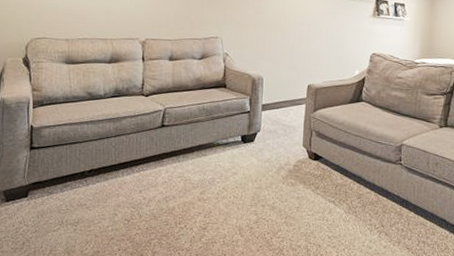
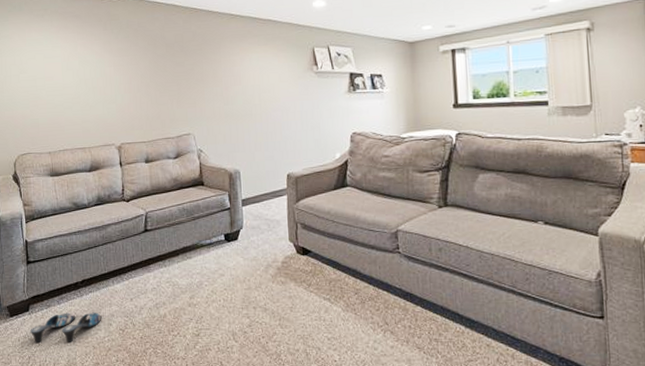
slippers: none [27,200,108,230] -> present [30,312,102,344]

